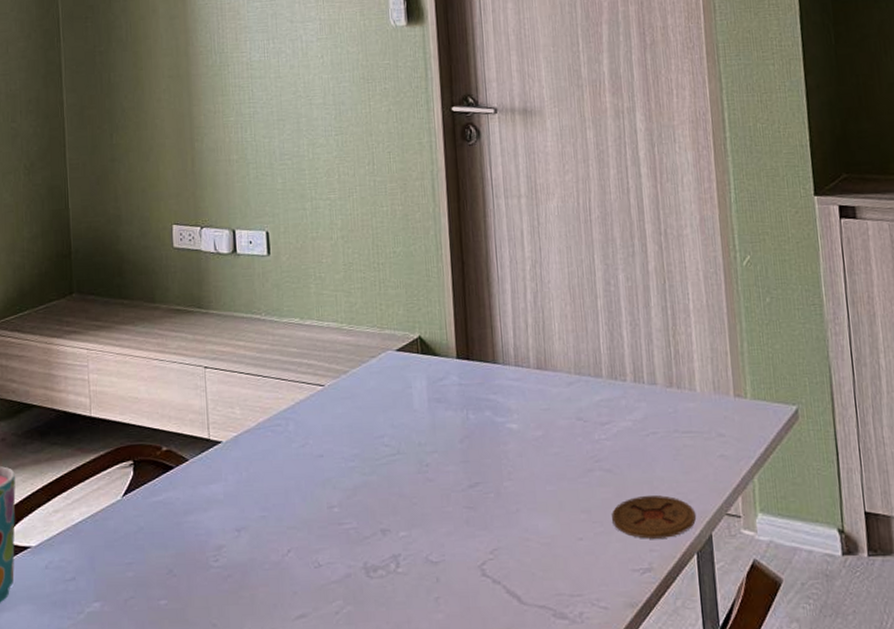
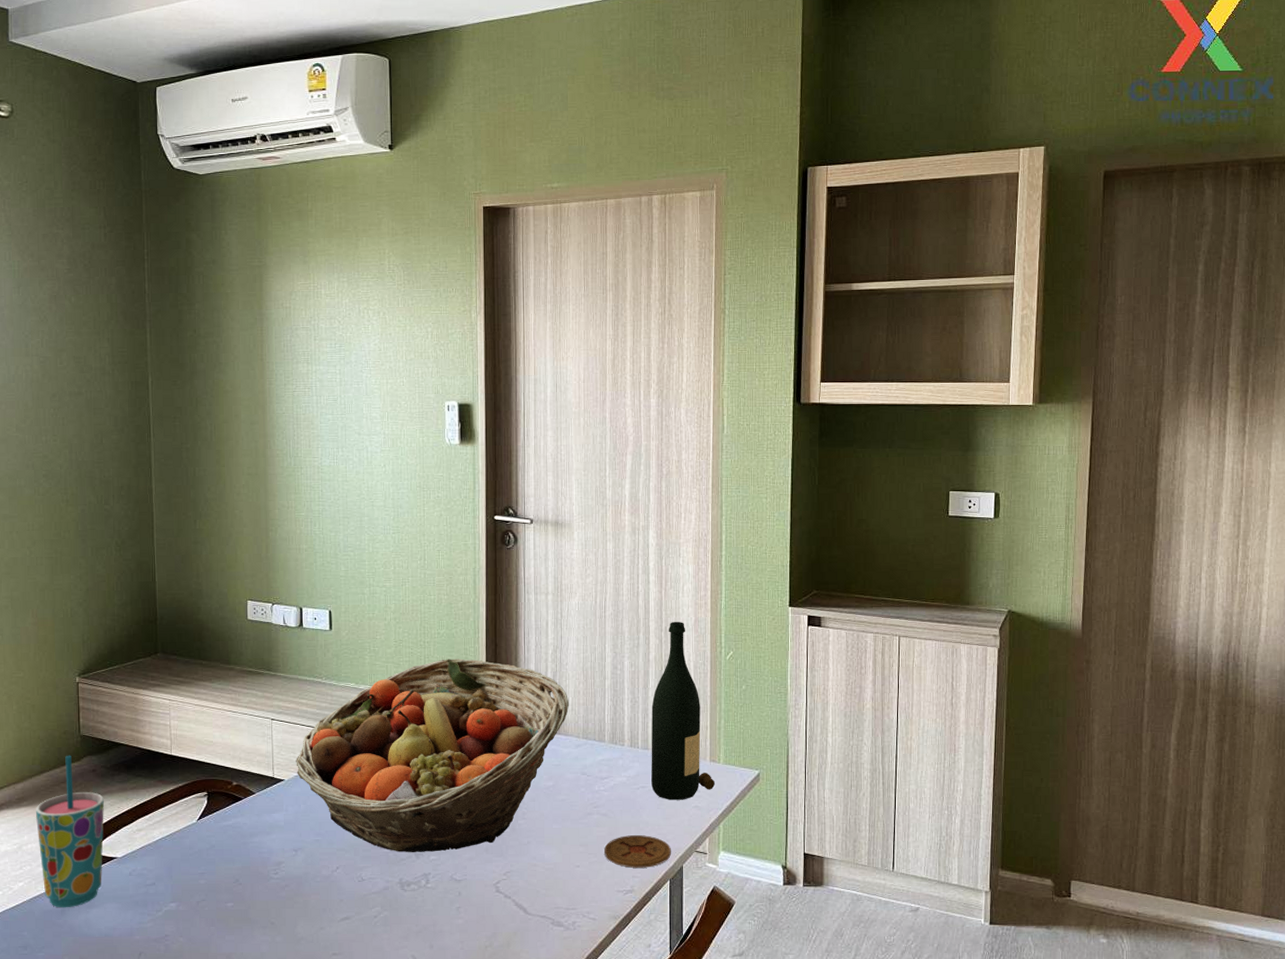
fruit basket: none [234,281,556,529] -> present [296,659,570,852]
wine bottle: none [656,222,744,449] -> present [651,622,716,800]

